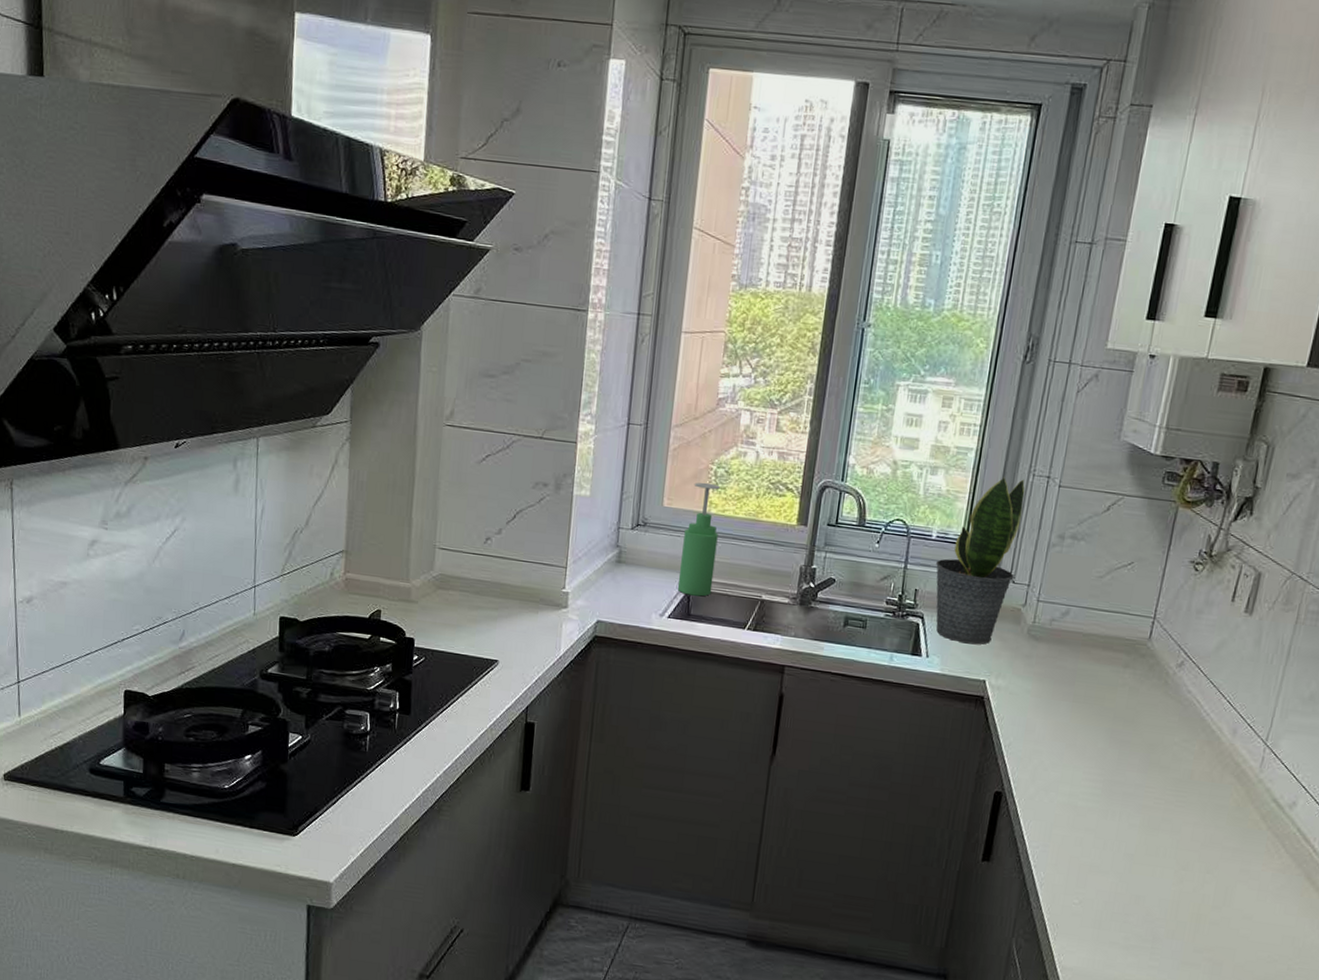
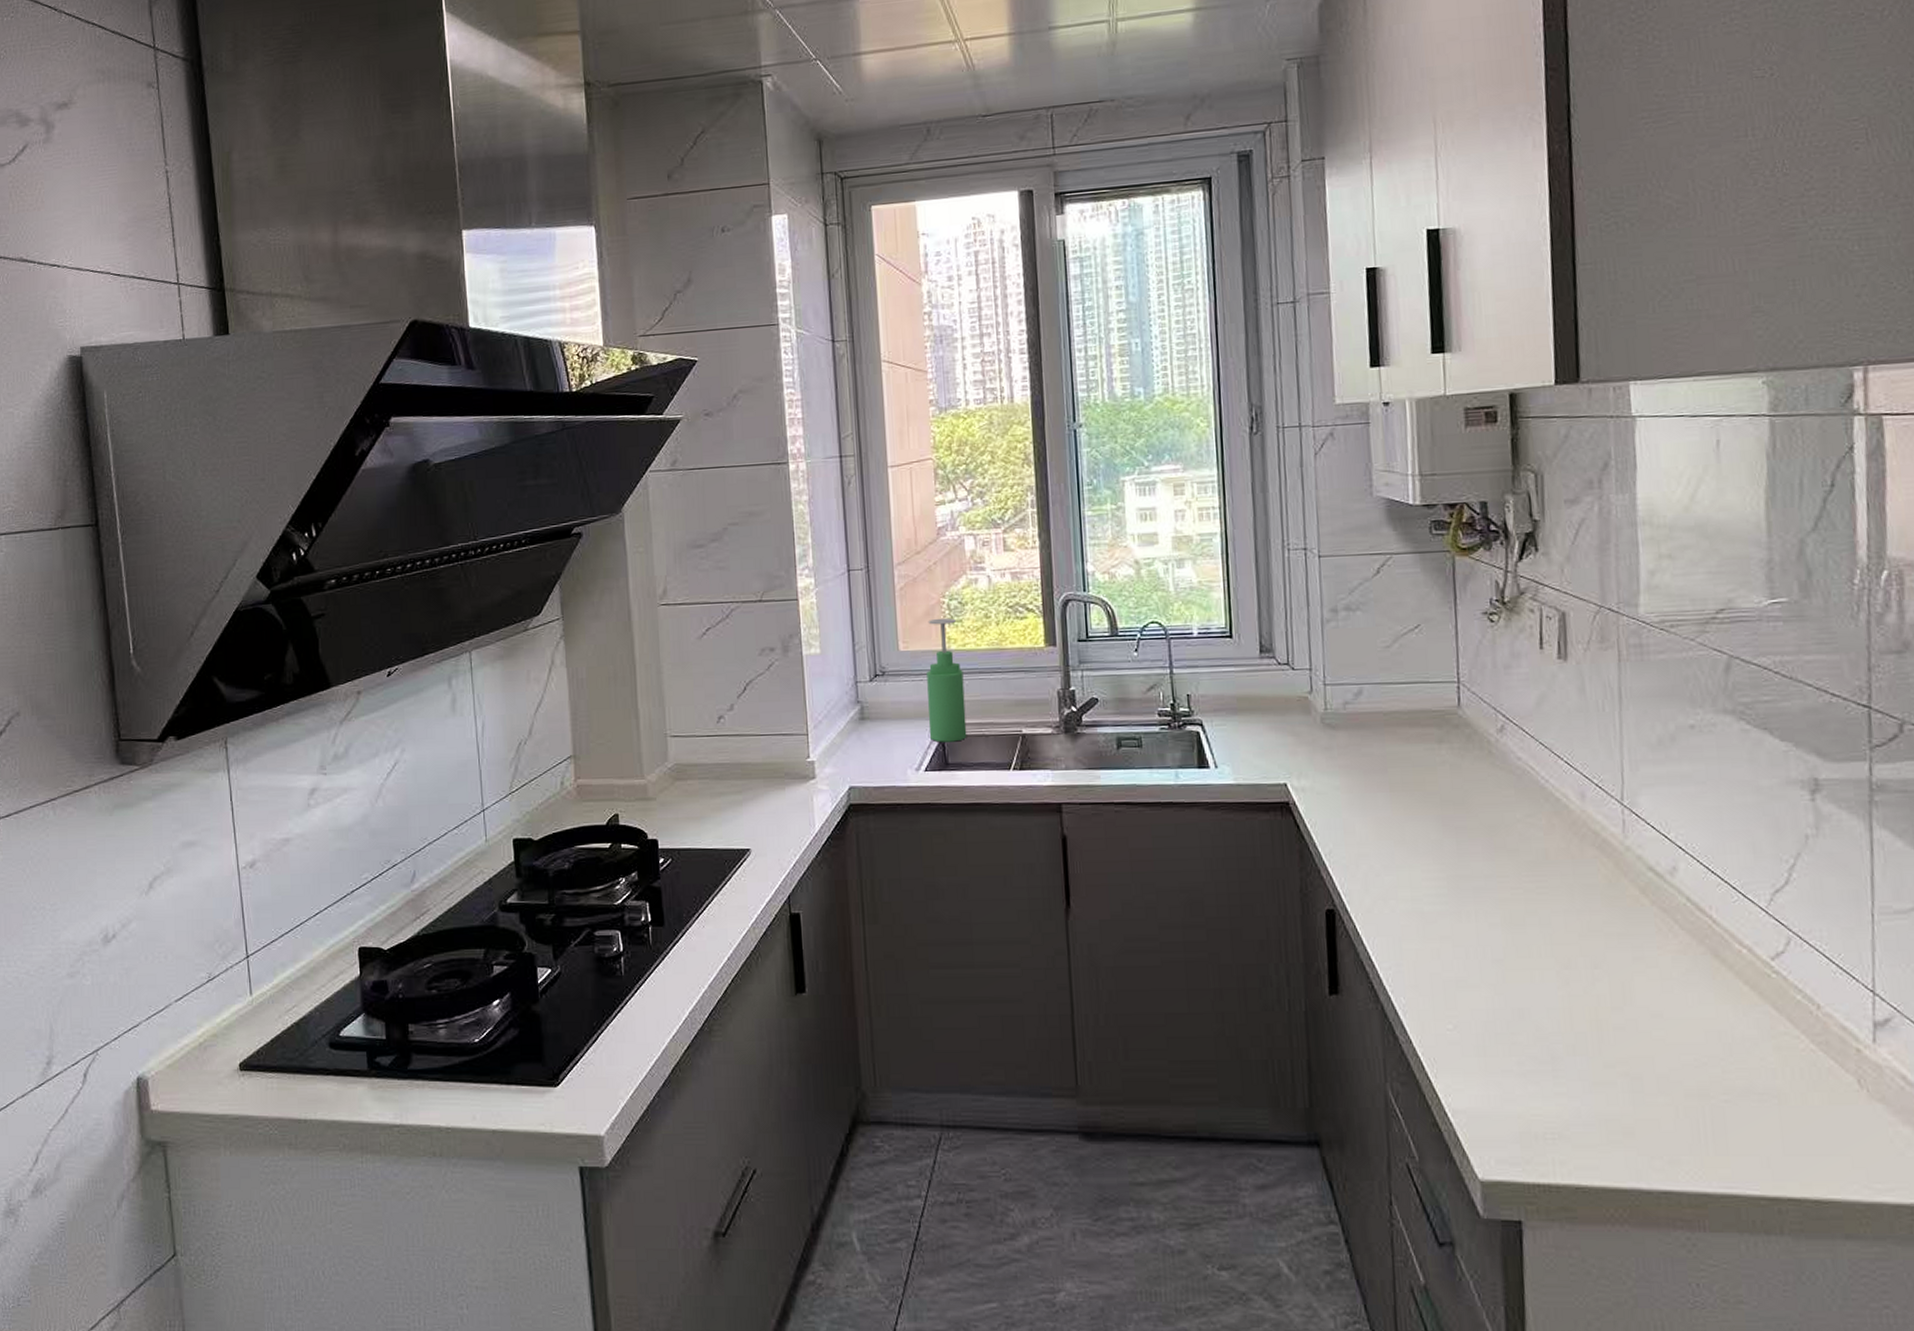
potted plant: present [936,477,1025,645] -> none [1204,556,1292,746]

